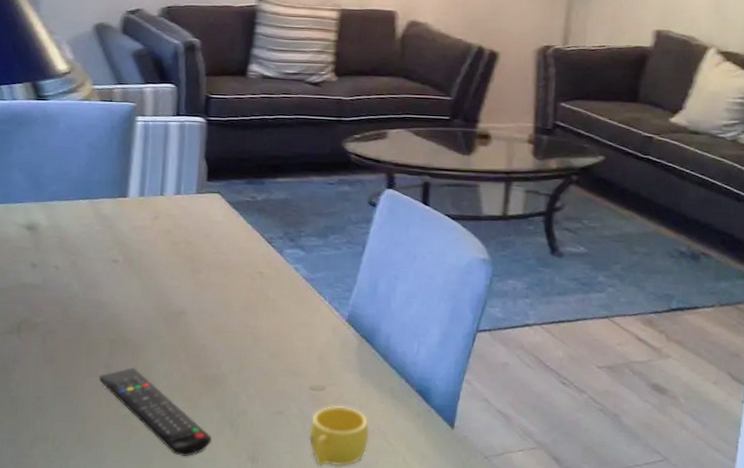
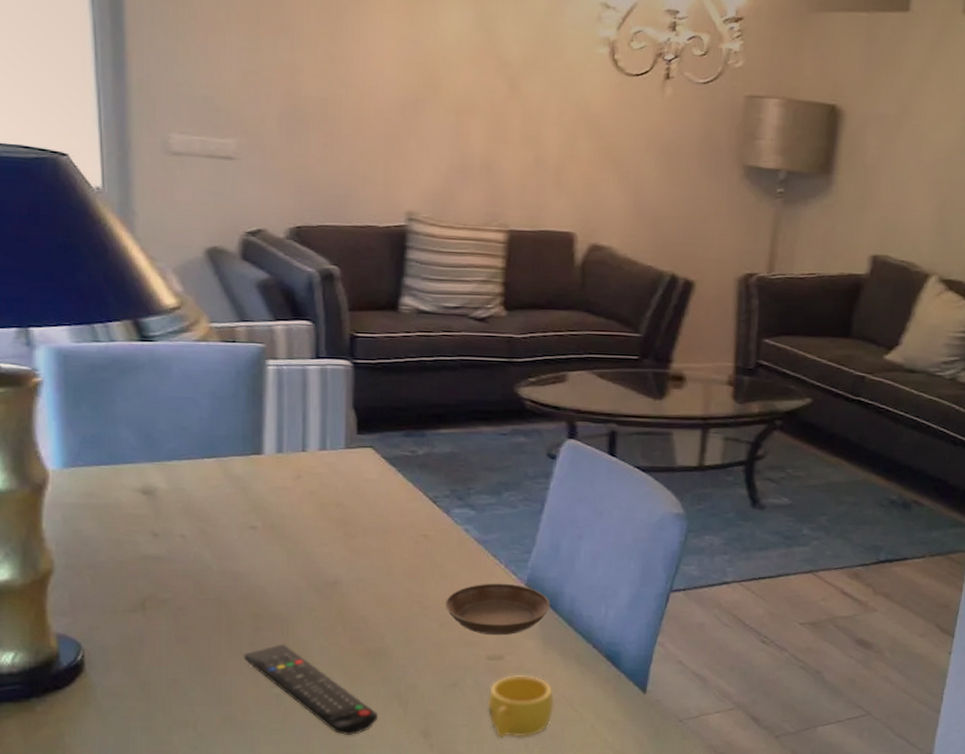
saucer: none [275,318,368,368] -> present [444,583,550,636]

